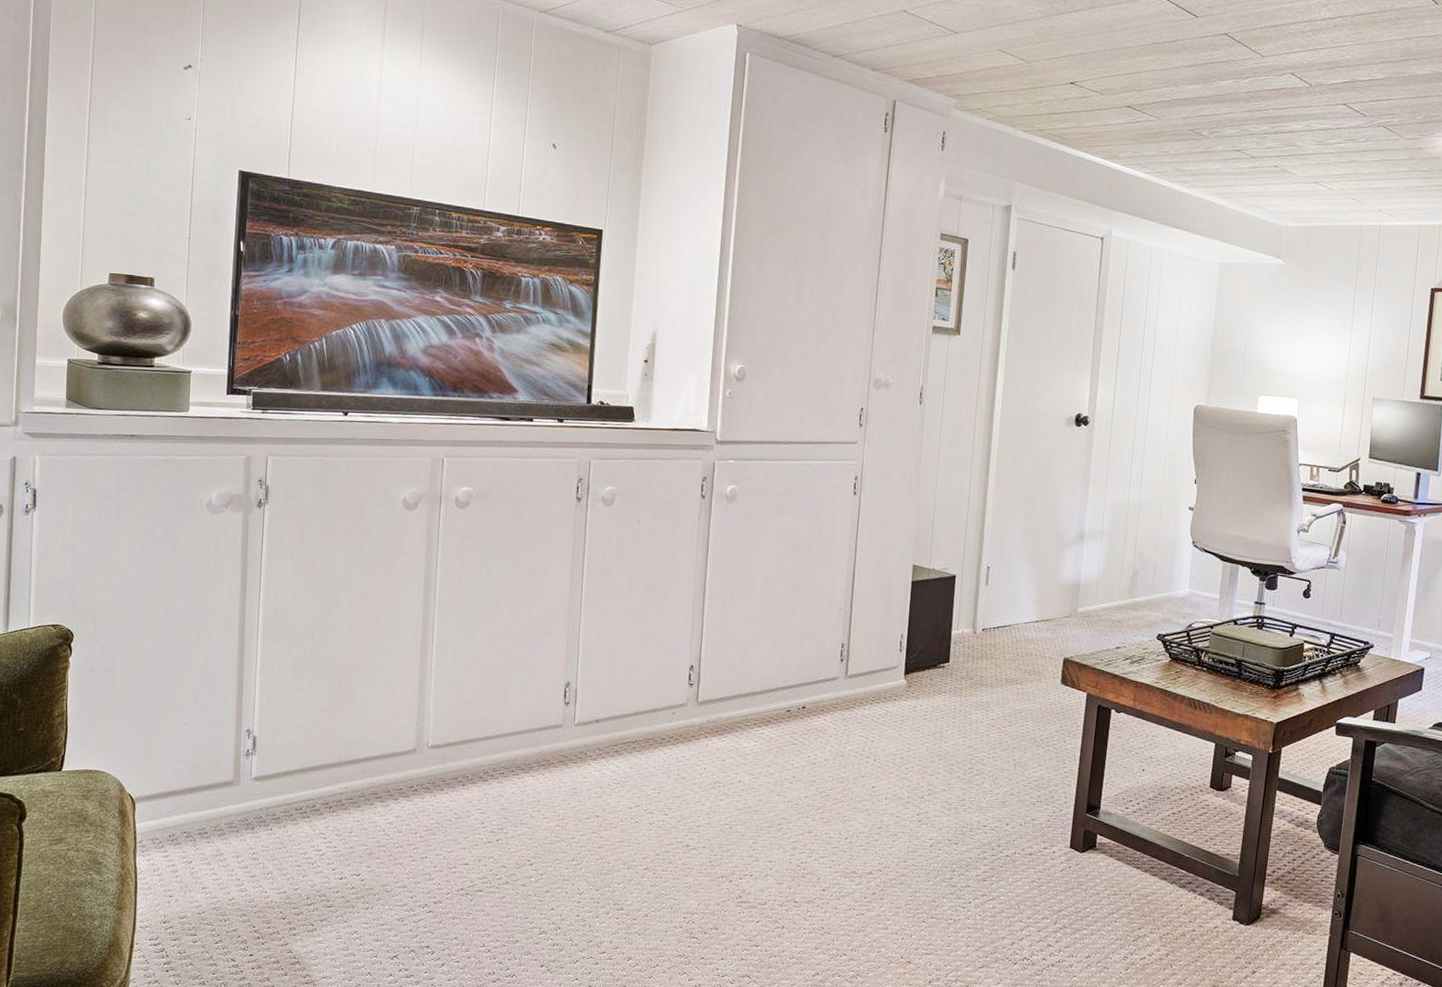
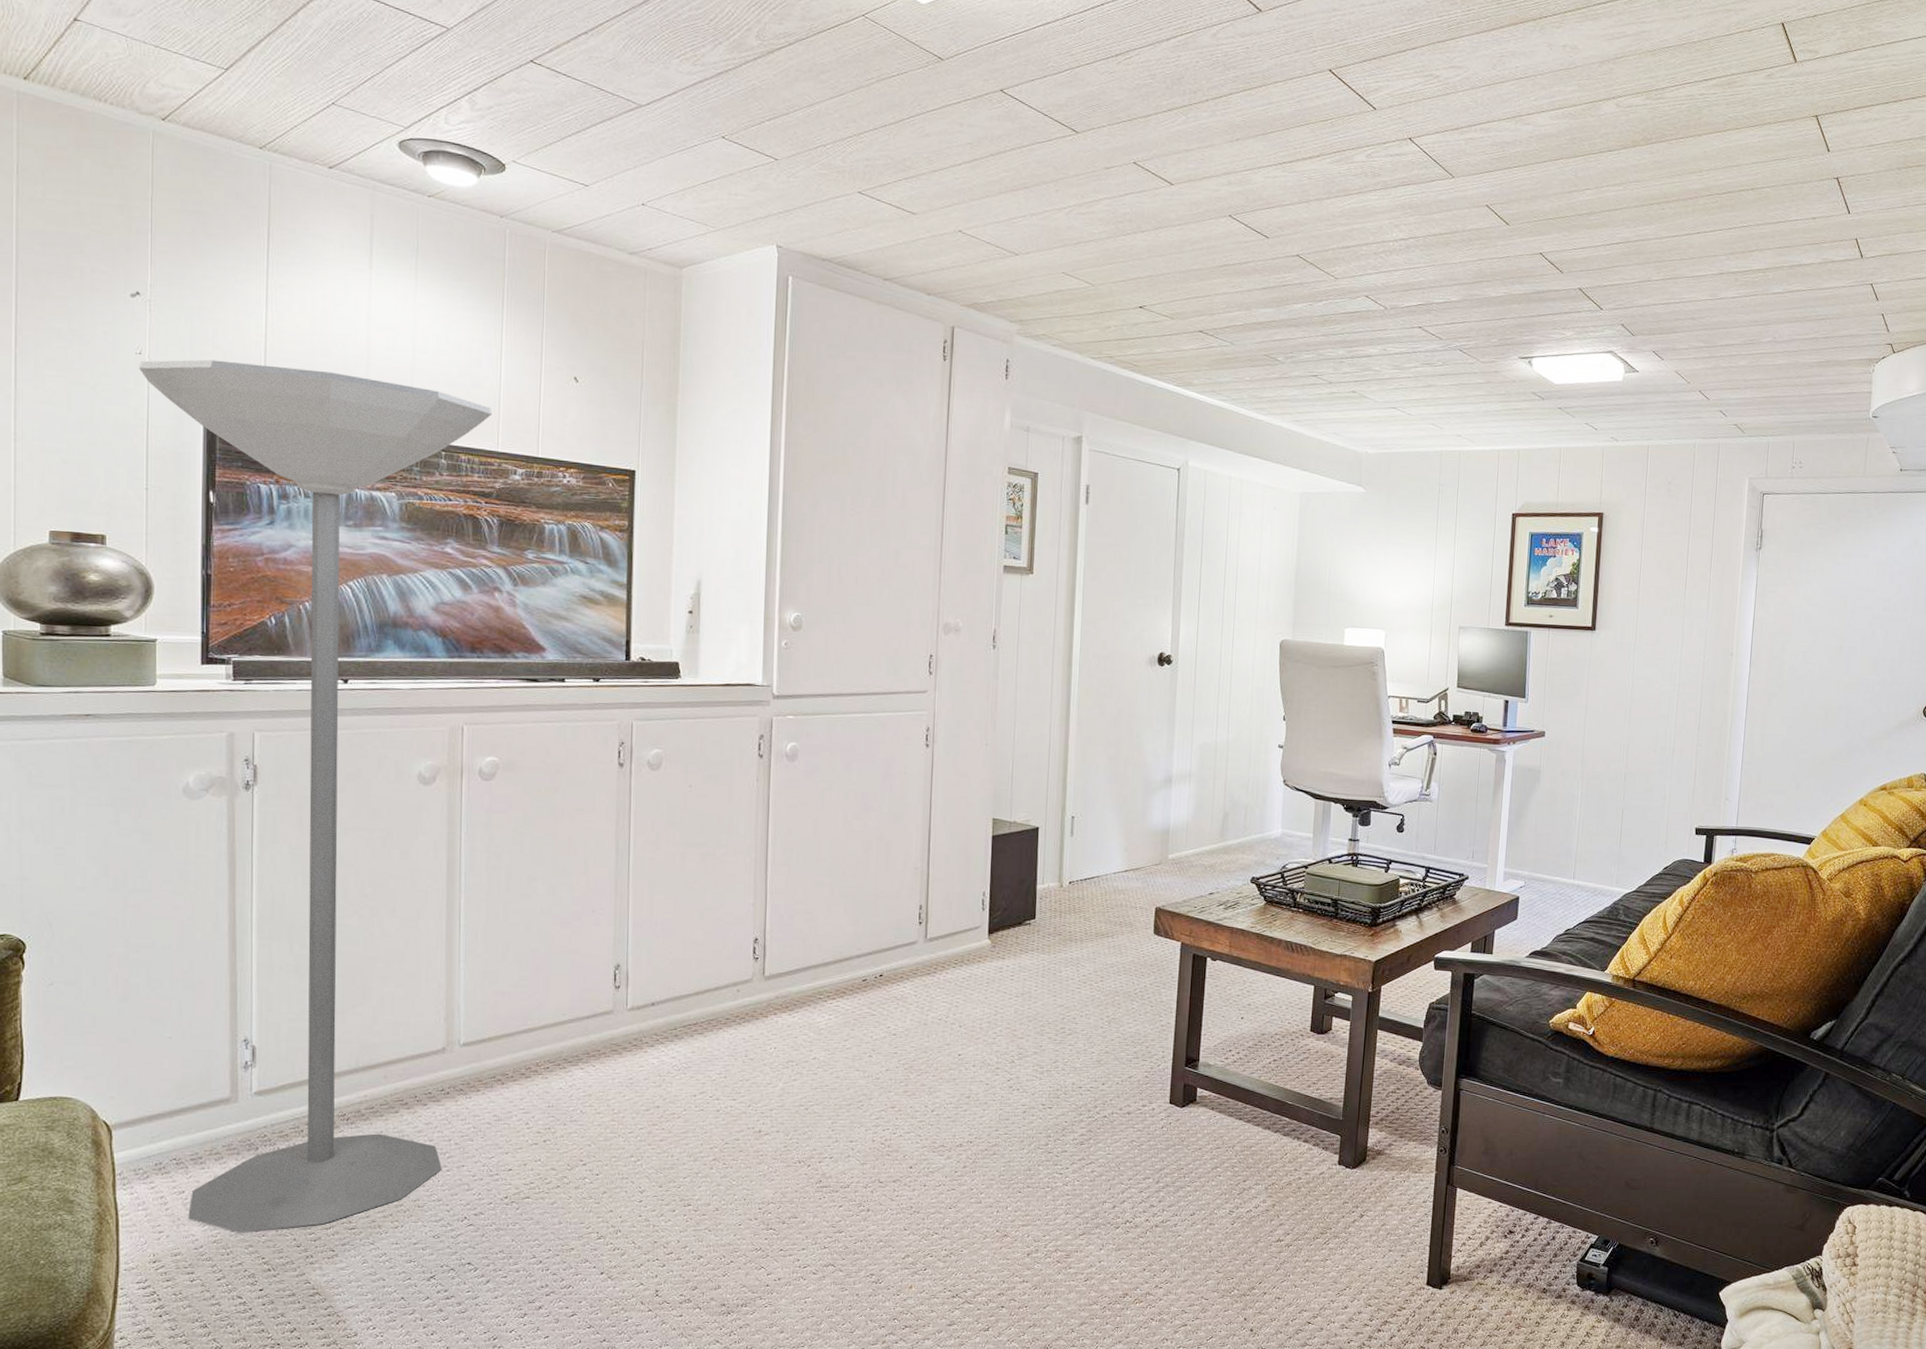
floor lamp: none [187,125,481,903] -> present [138,359,493,1233]

